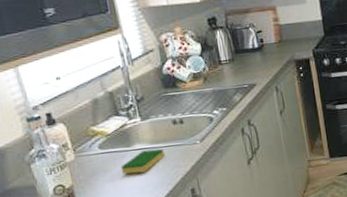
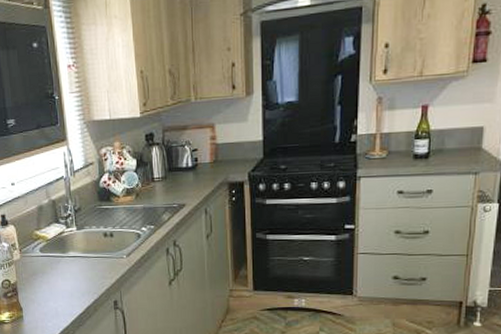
dish sponge: present [120,149,165,174] -> none [55,258,94,279]

